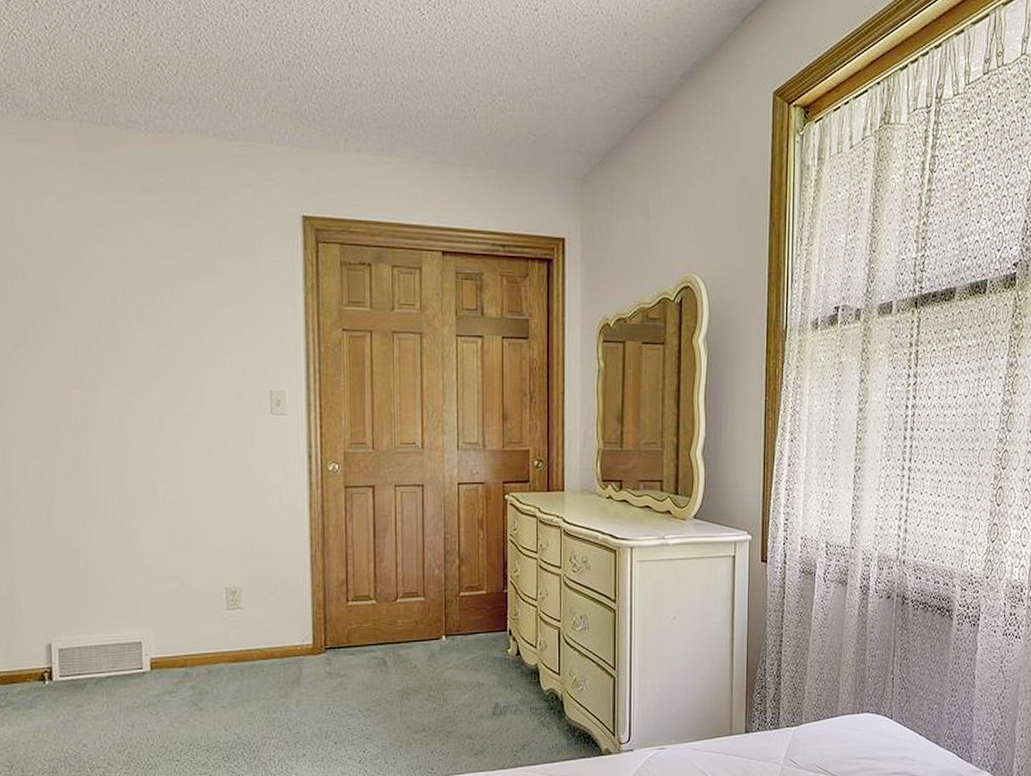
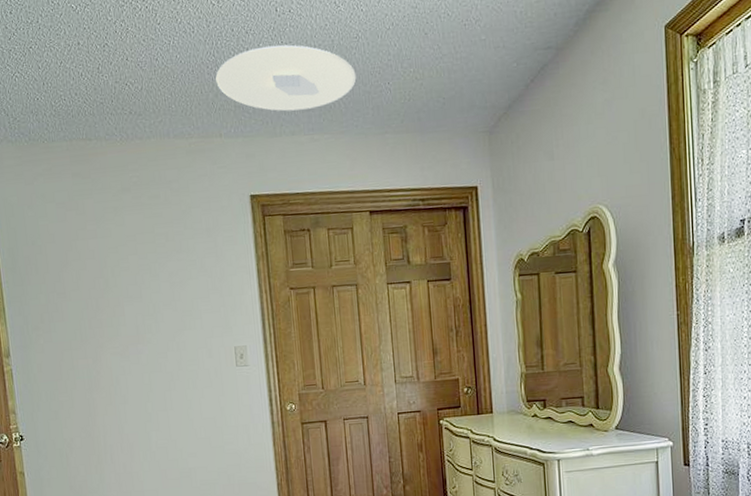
ceiling light: none [271,46,438,126] -> present [215,45,357,111]

